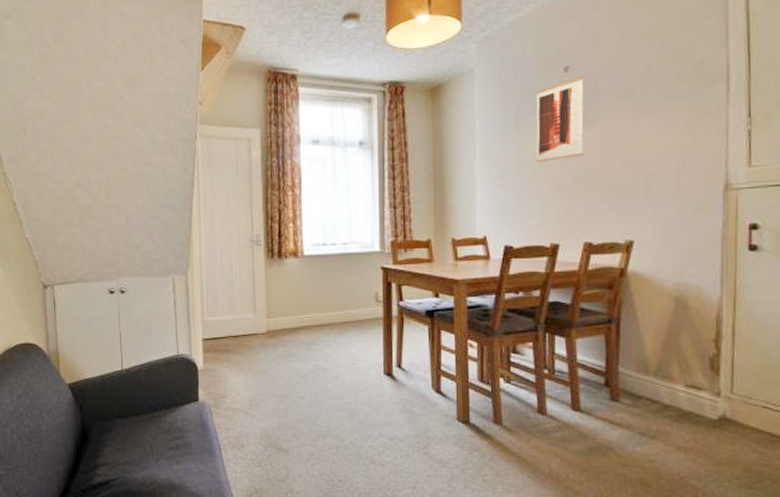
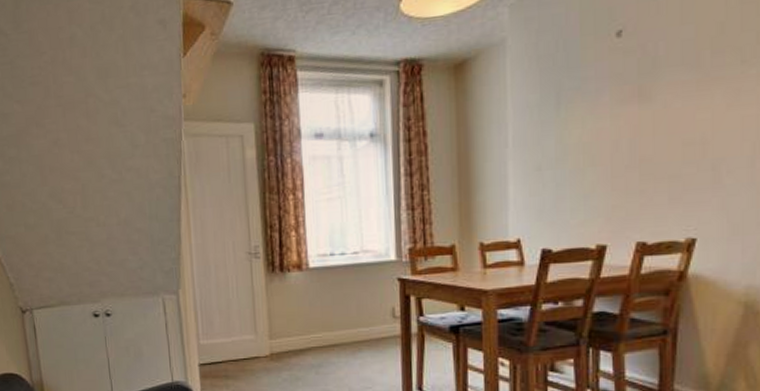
wall art: present [536,77,584,163] -> none [580,42,641,150]

